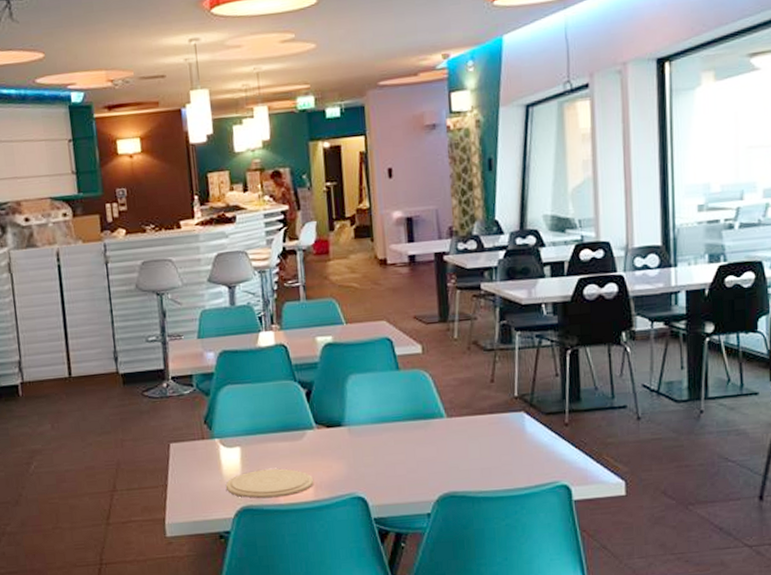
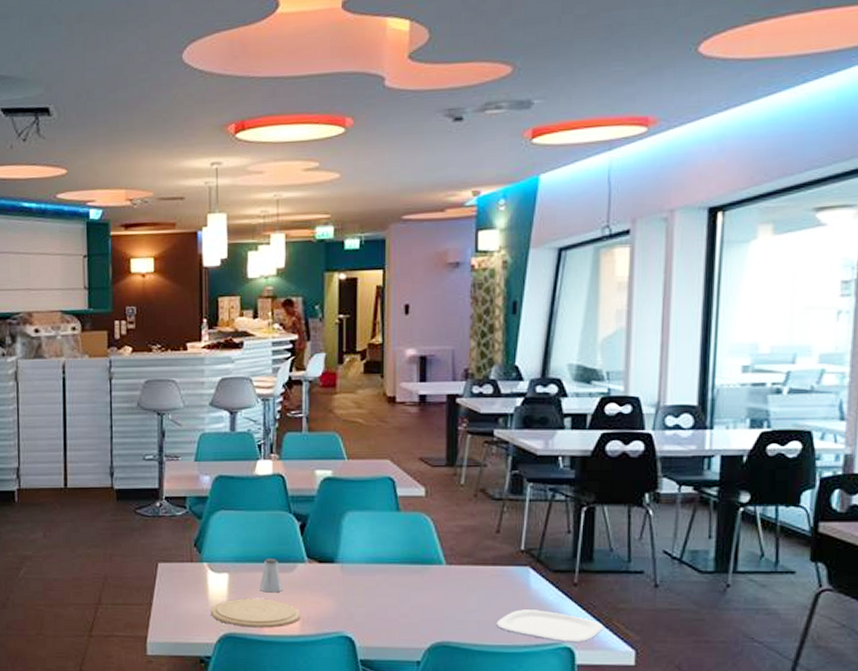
saltshaker: none [271,428,294,462] -> present [259,558,282,593]
plate: none [498,452,595,481] -> present [496,609,604,643]

